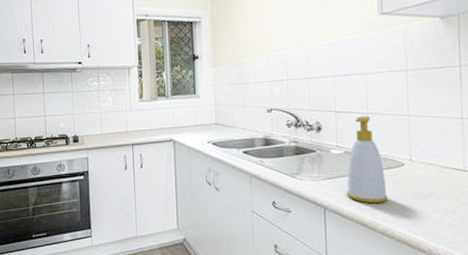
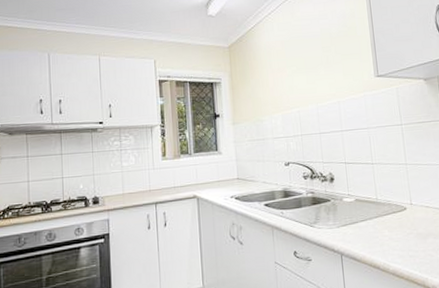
soap bottle: present [346,116,389,203] -> none [359,166,396,246]

